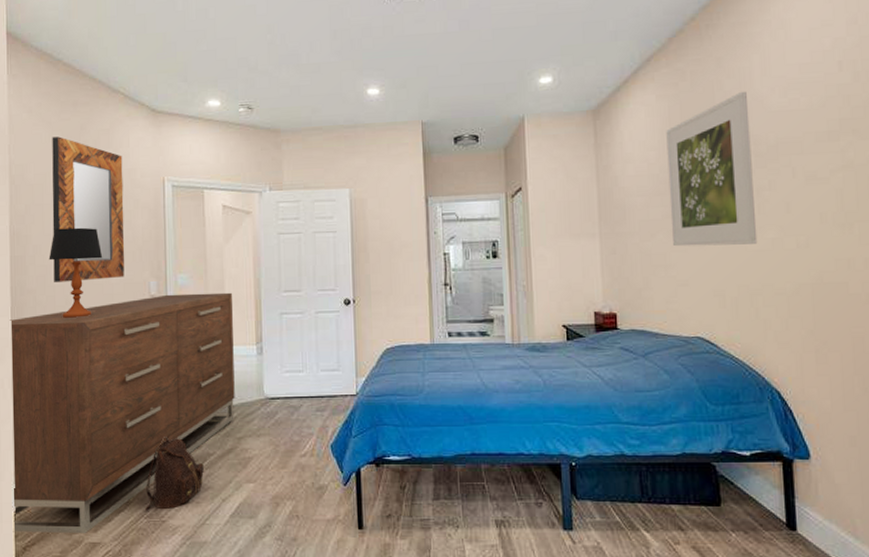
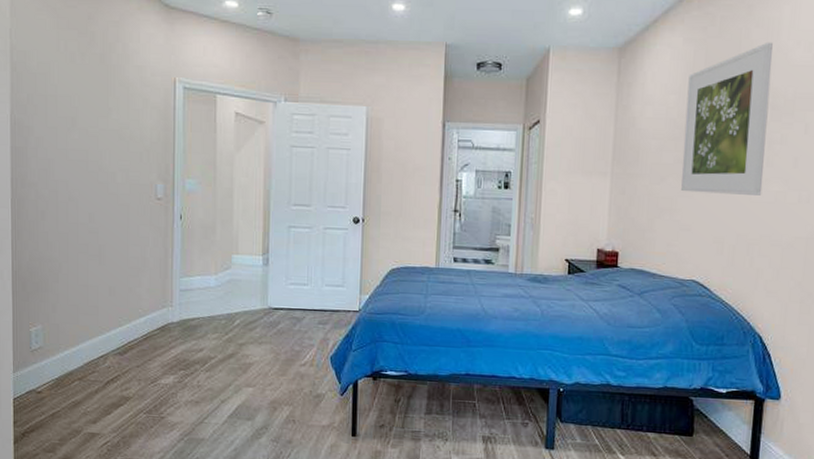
dresser: present [9,292,235,534] -> none [9,198,242,425]
table lamp: present [48,227,103,318] -> none [51,122,109,215]
home mirror: present [52,136,125,282] -> none [56,24,132,178]
backpack: present [145,435,204,511] -> none [145,337,204,407]

